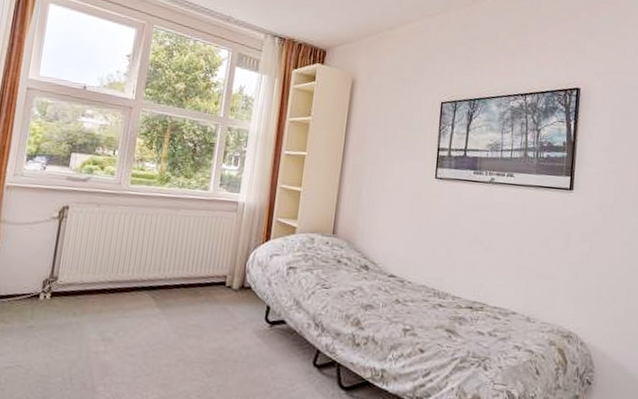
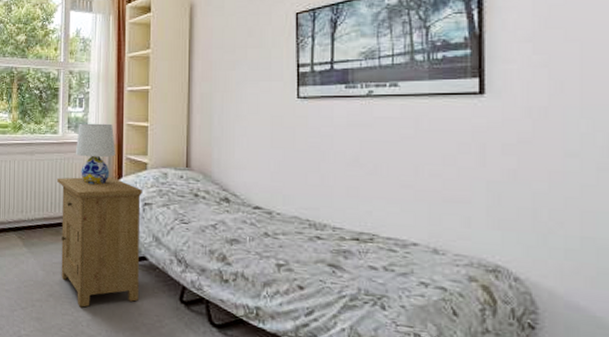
nightstand: none [194,236,289,372] -> present [57,176,142,308]
table lamp: none [224,181,267,246] -> present [75,123,115,185]

